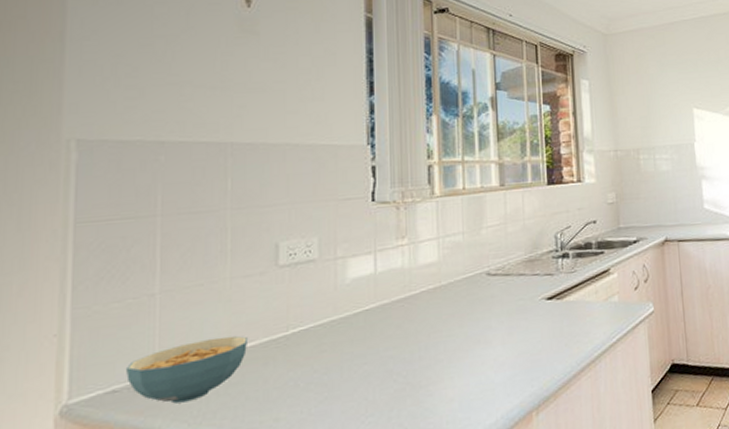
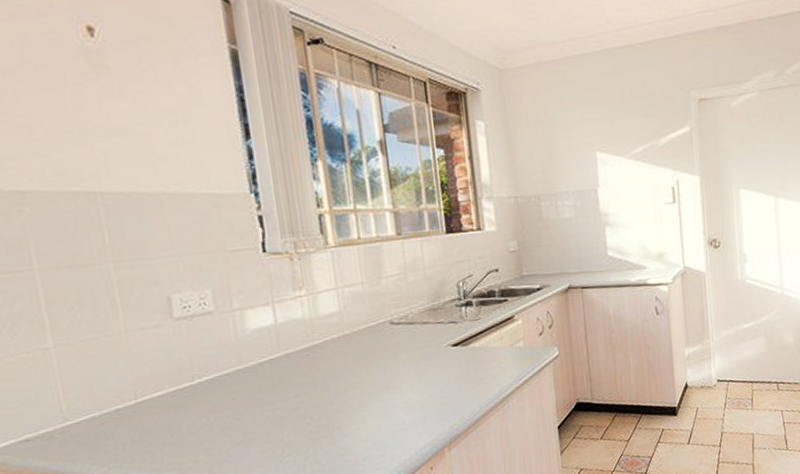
cereal bowl: present [126,335,249,404] -> none [35,386,155,450]

